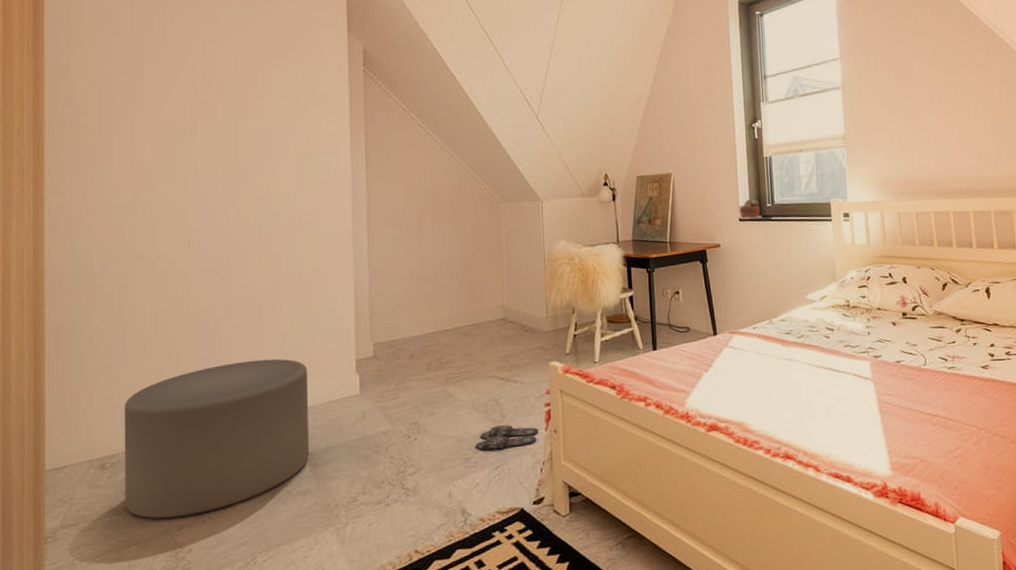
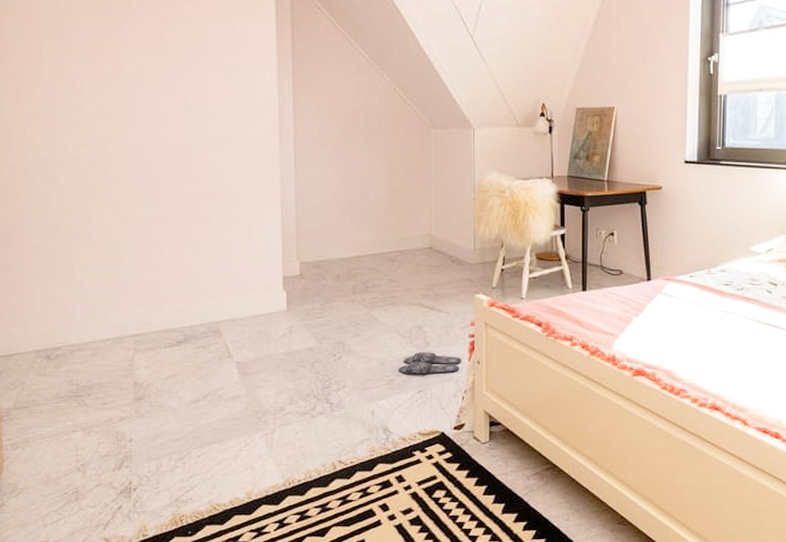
pouf: present [124,358,310,519] -> none [65,269,239,410]
succulent plant: present [738,198,762,220] -> none [684,140,710,162]

